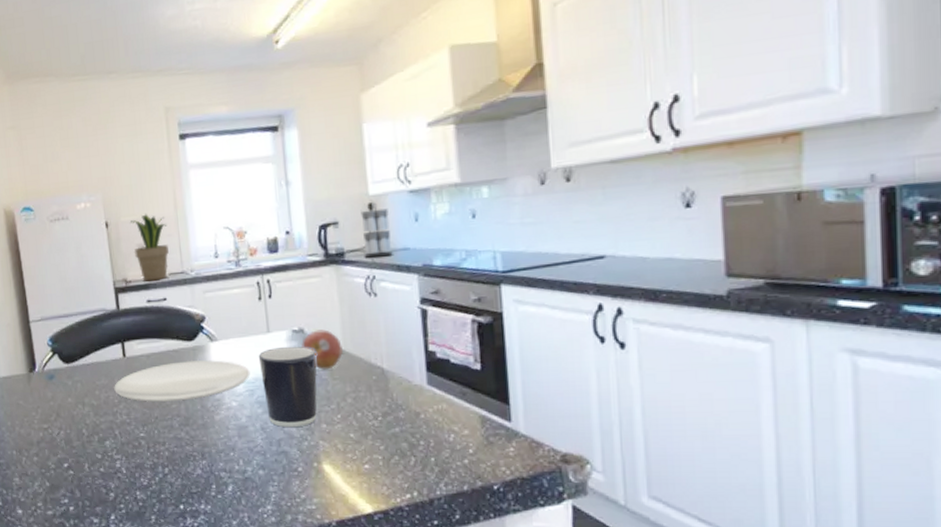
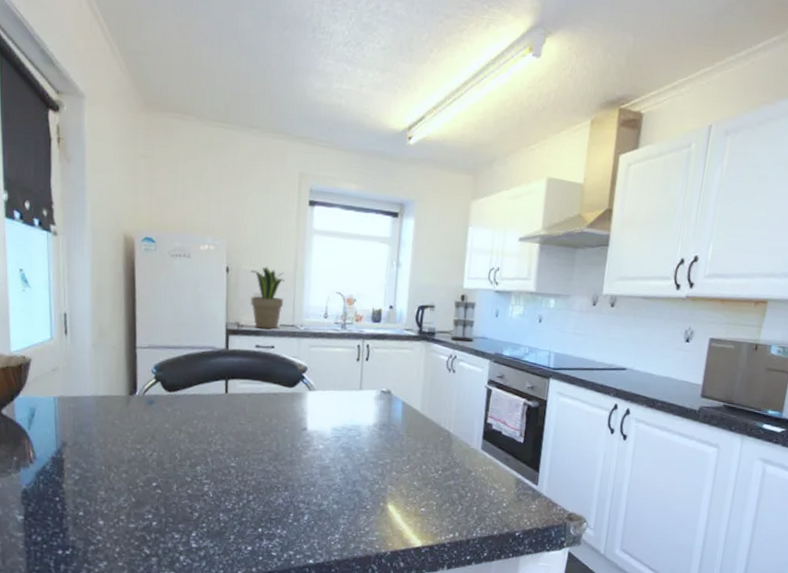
plate: present [114,360,251,403] -> none [212,404,340,439]
mug: present [258,346,317,428] -> none [348,403,398,473]
fruit: present [302,329,344,370] -> none [387,393,421,428]

